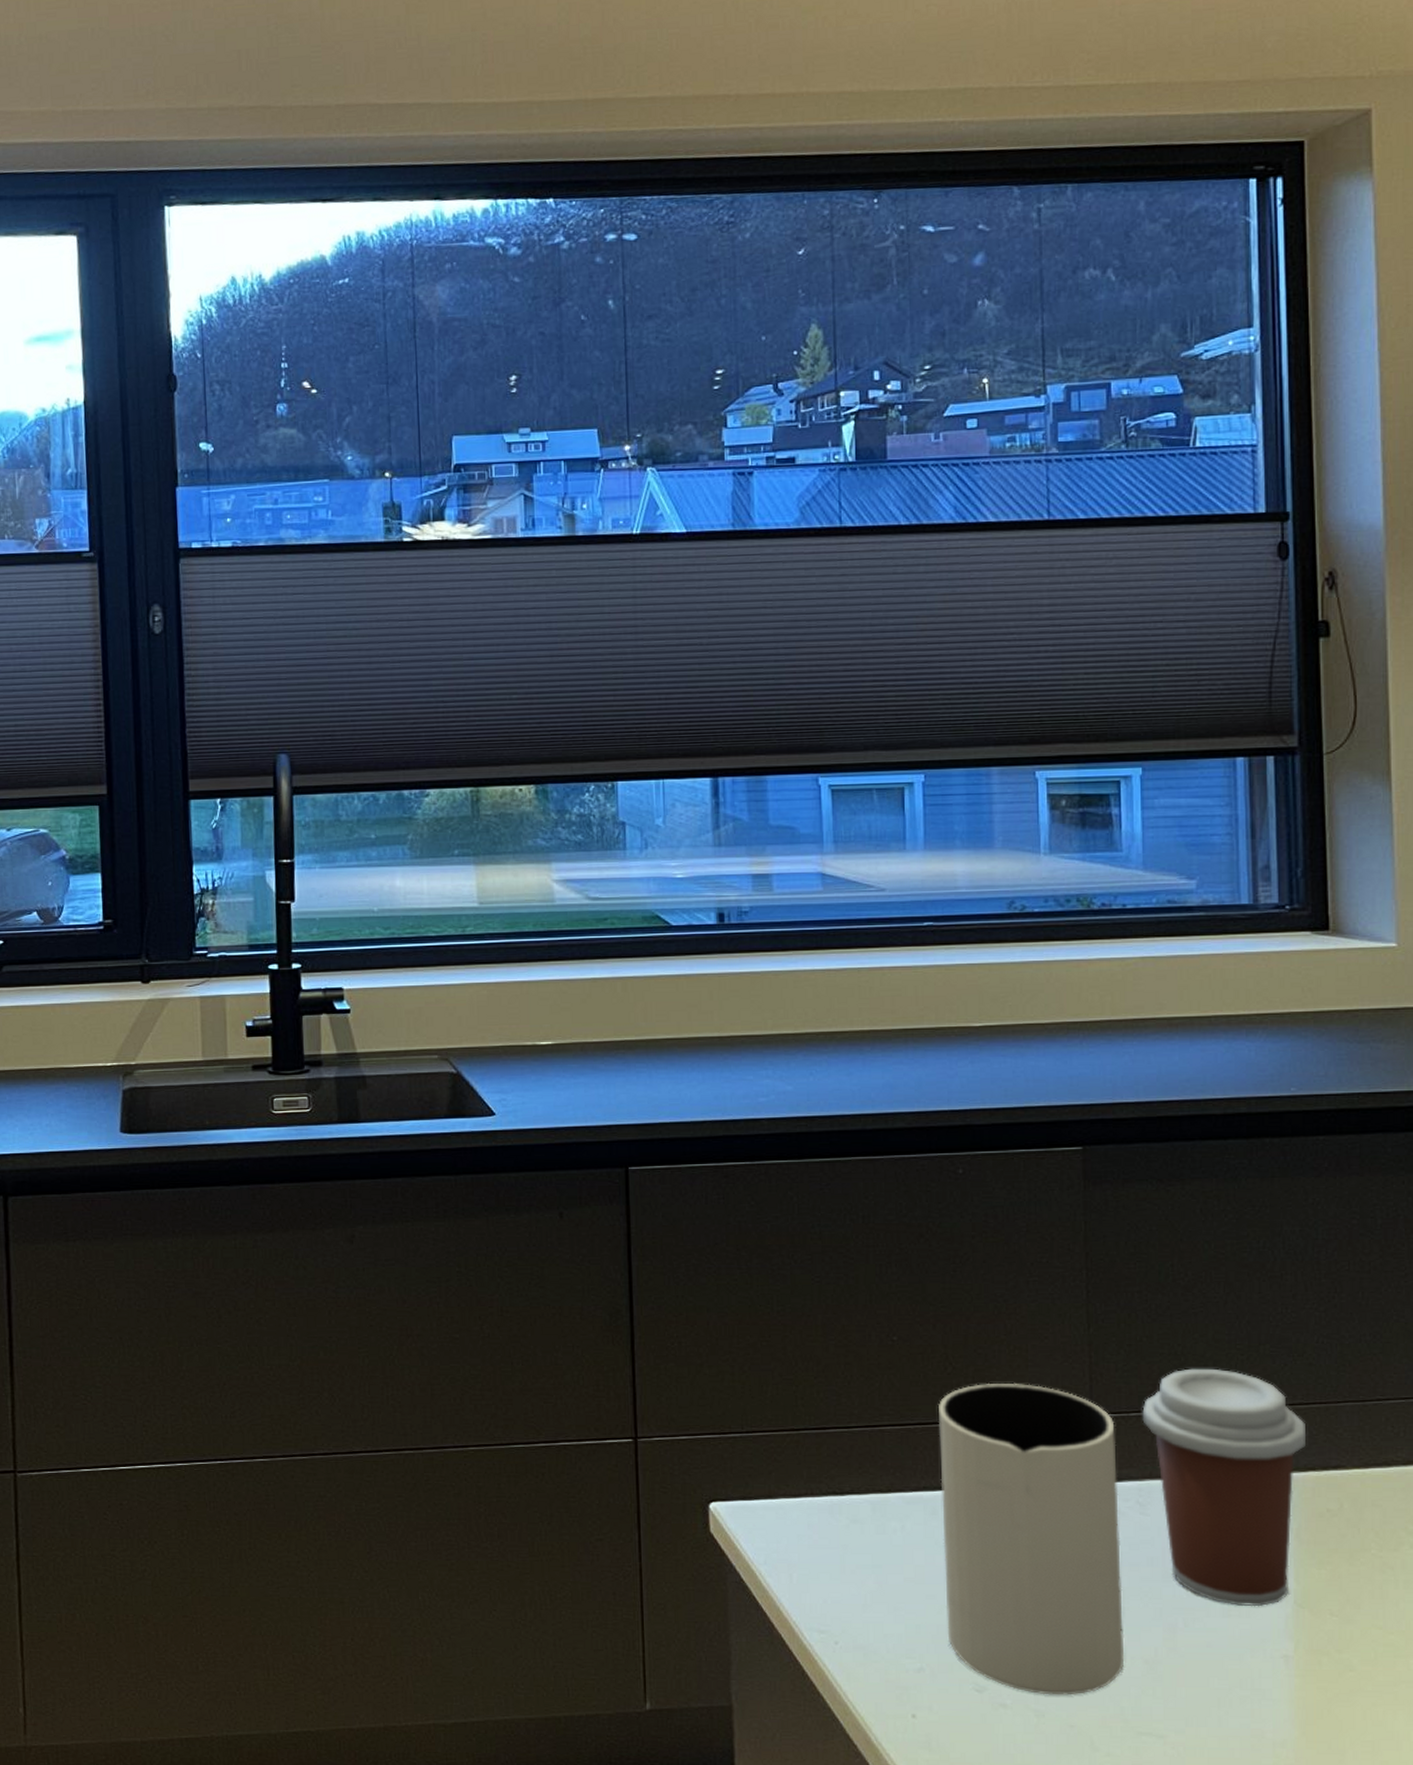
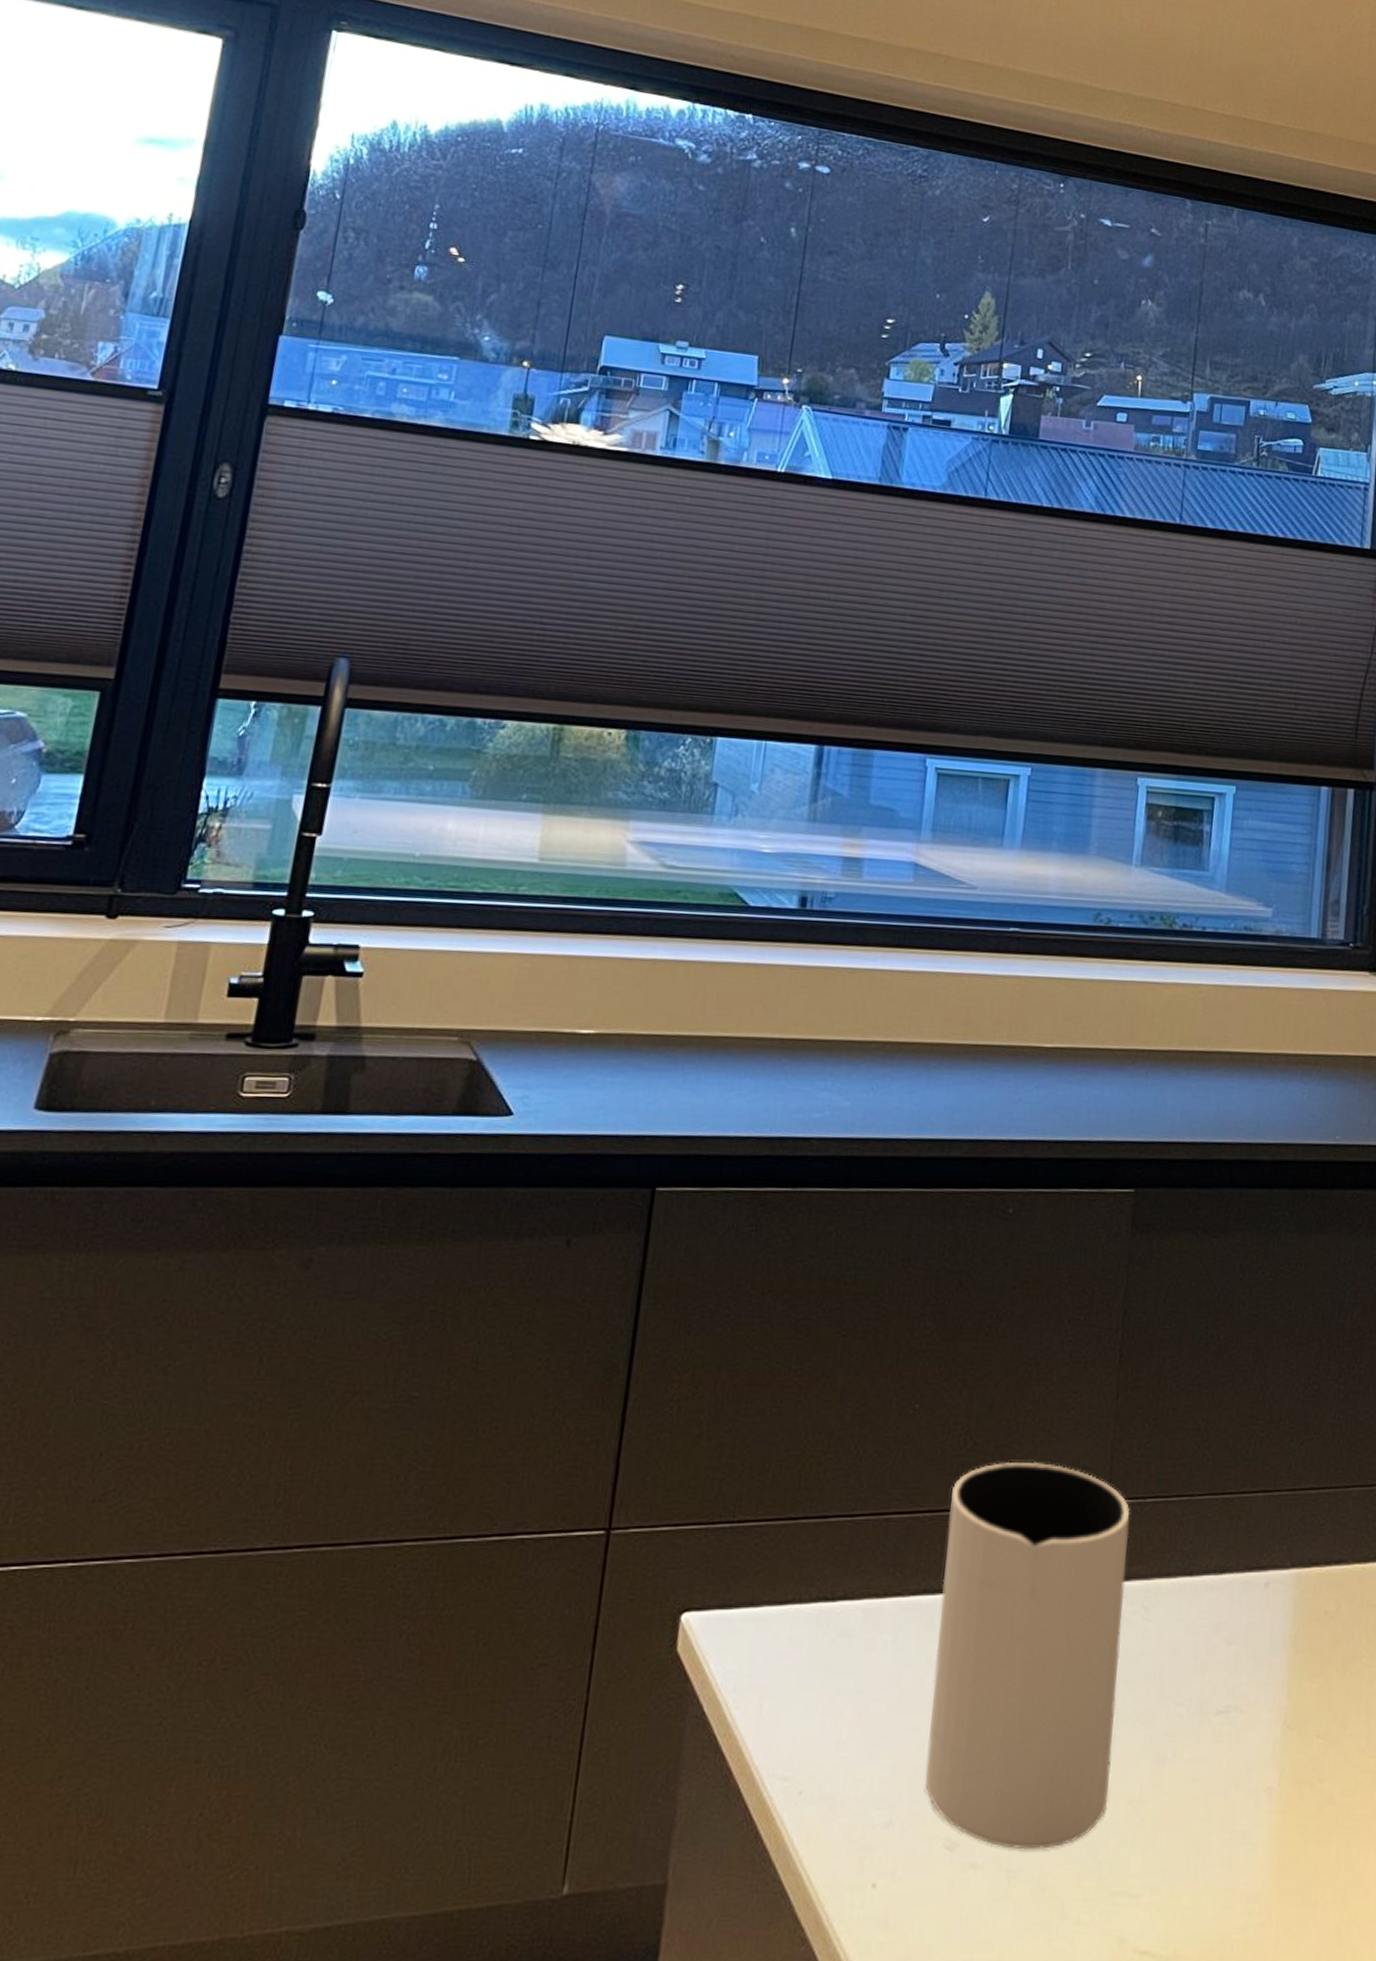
coffee cup: present [1142,1368,1305,1607] -> none [1158,1446,1314,1730]

